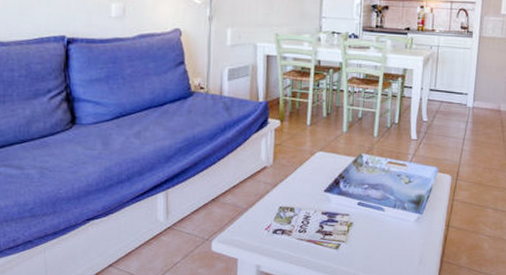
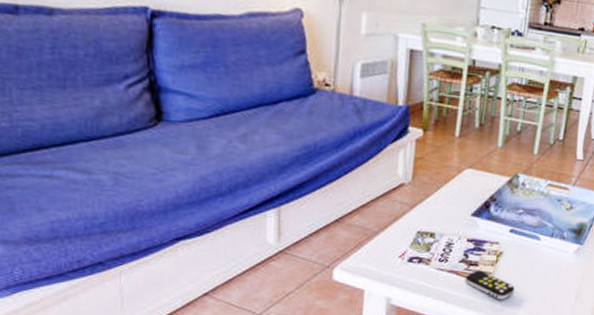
remote control: none [321,239,365,265] -> present [465,270,515,300]

